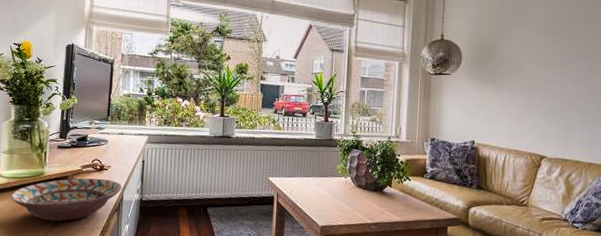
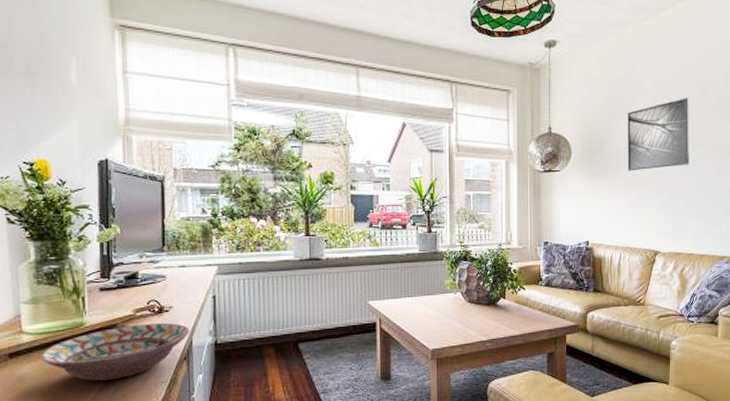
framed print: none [516,12,583,79] -> present [627,97,690,171]

